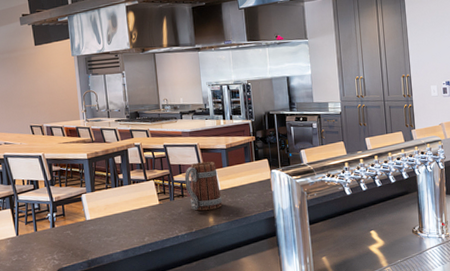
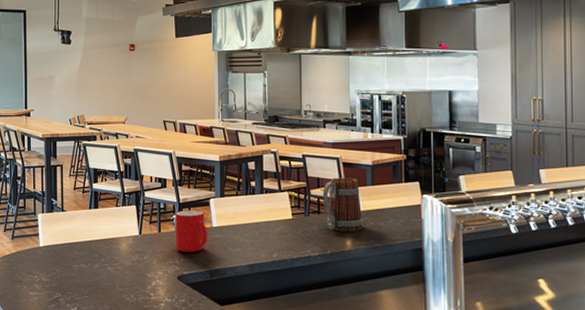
cup: none [49,206,83,247] -> present [175,210,207,253]

